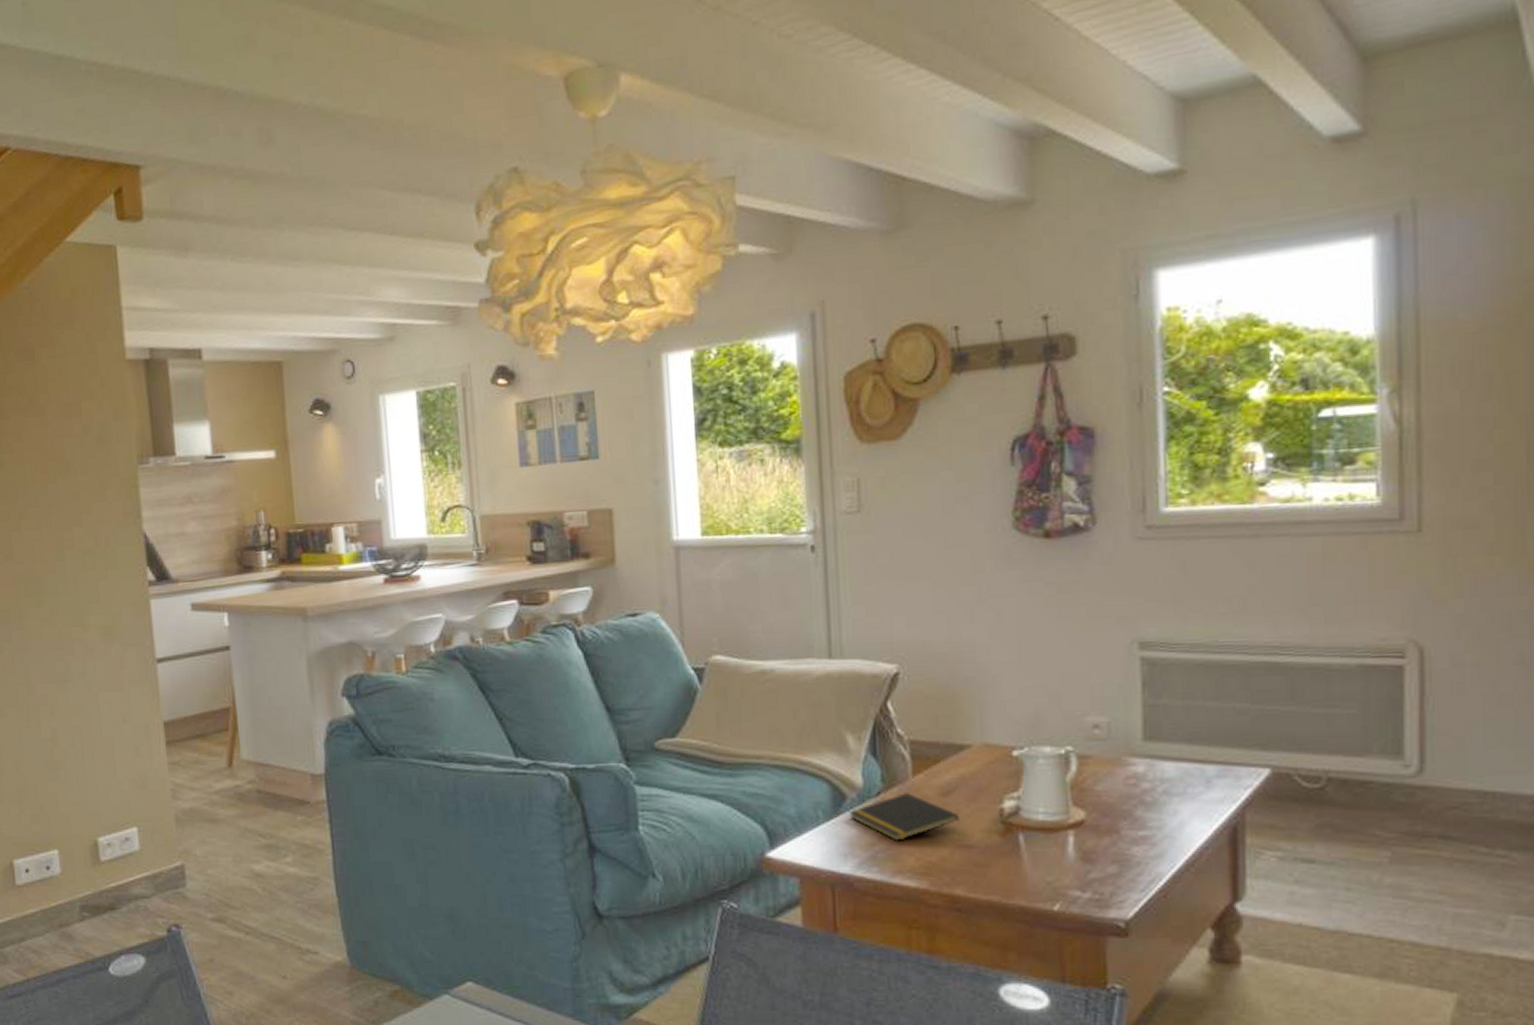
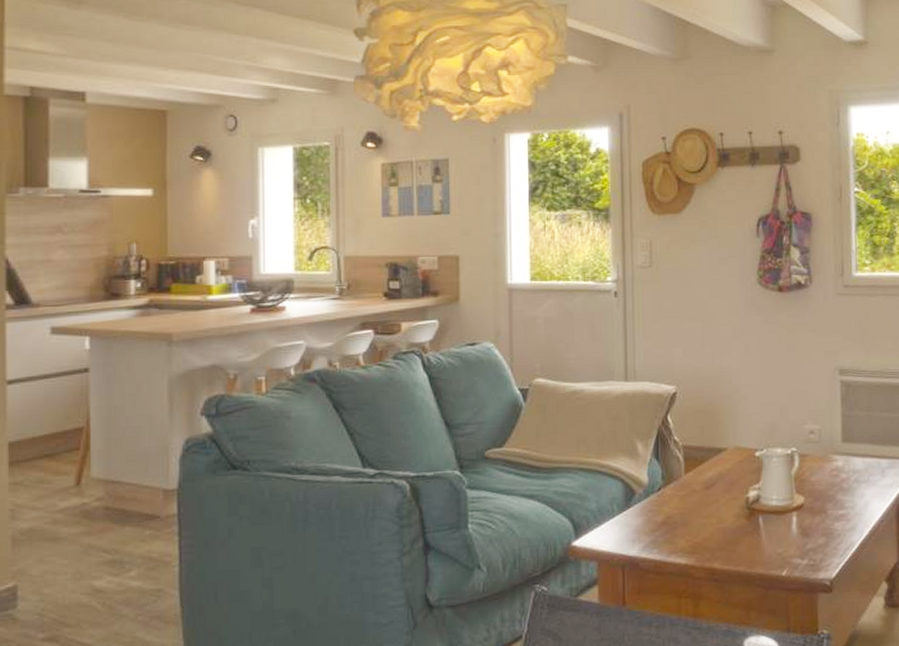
notepad: present [848,793,960,841] -> none [637,487,718,527]

